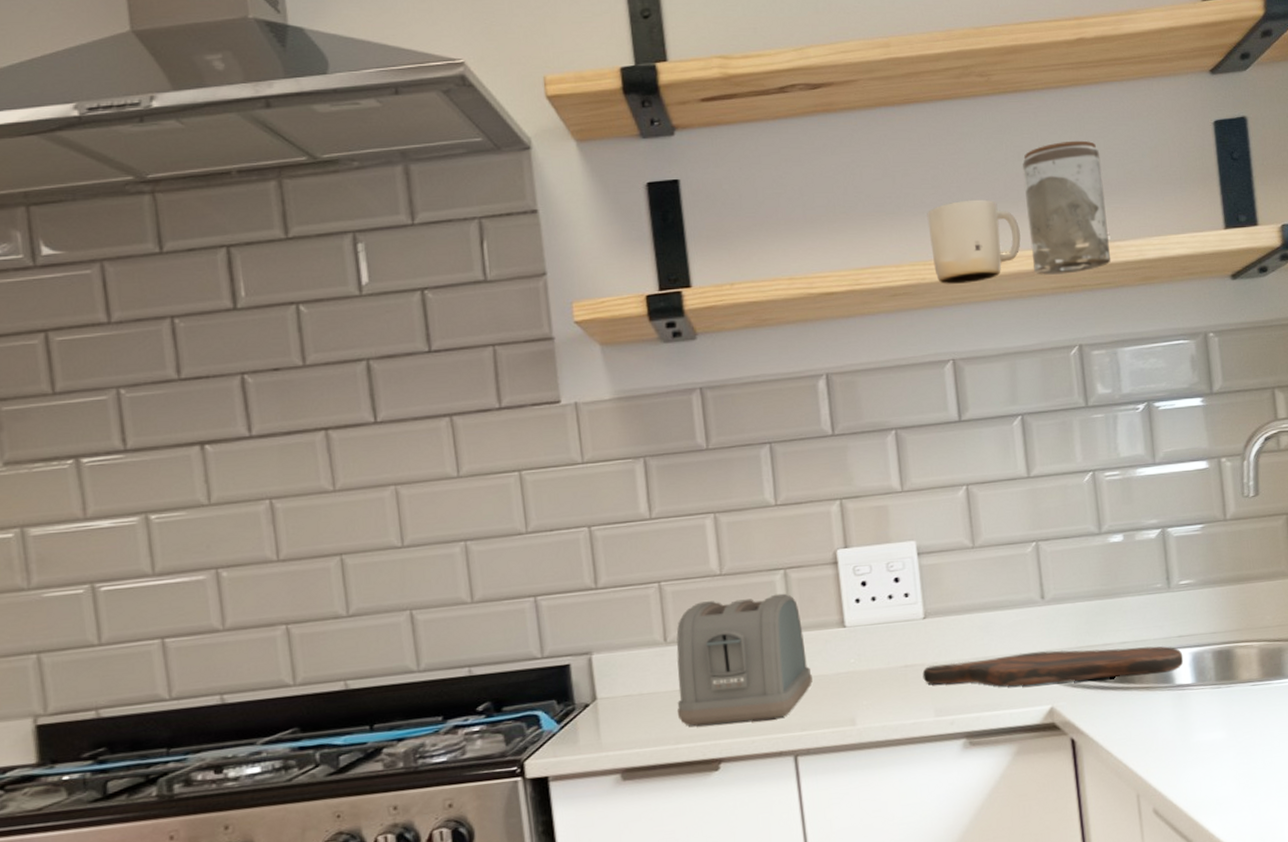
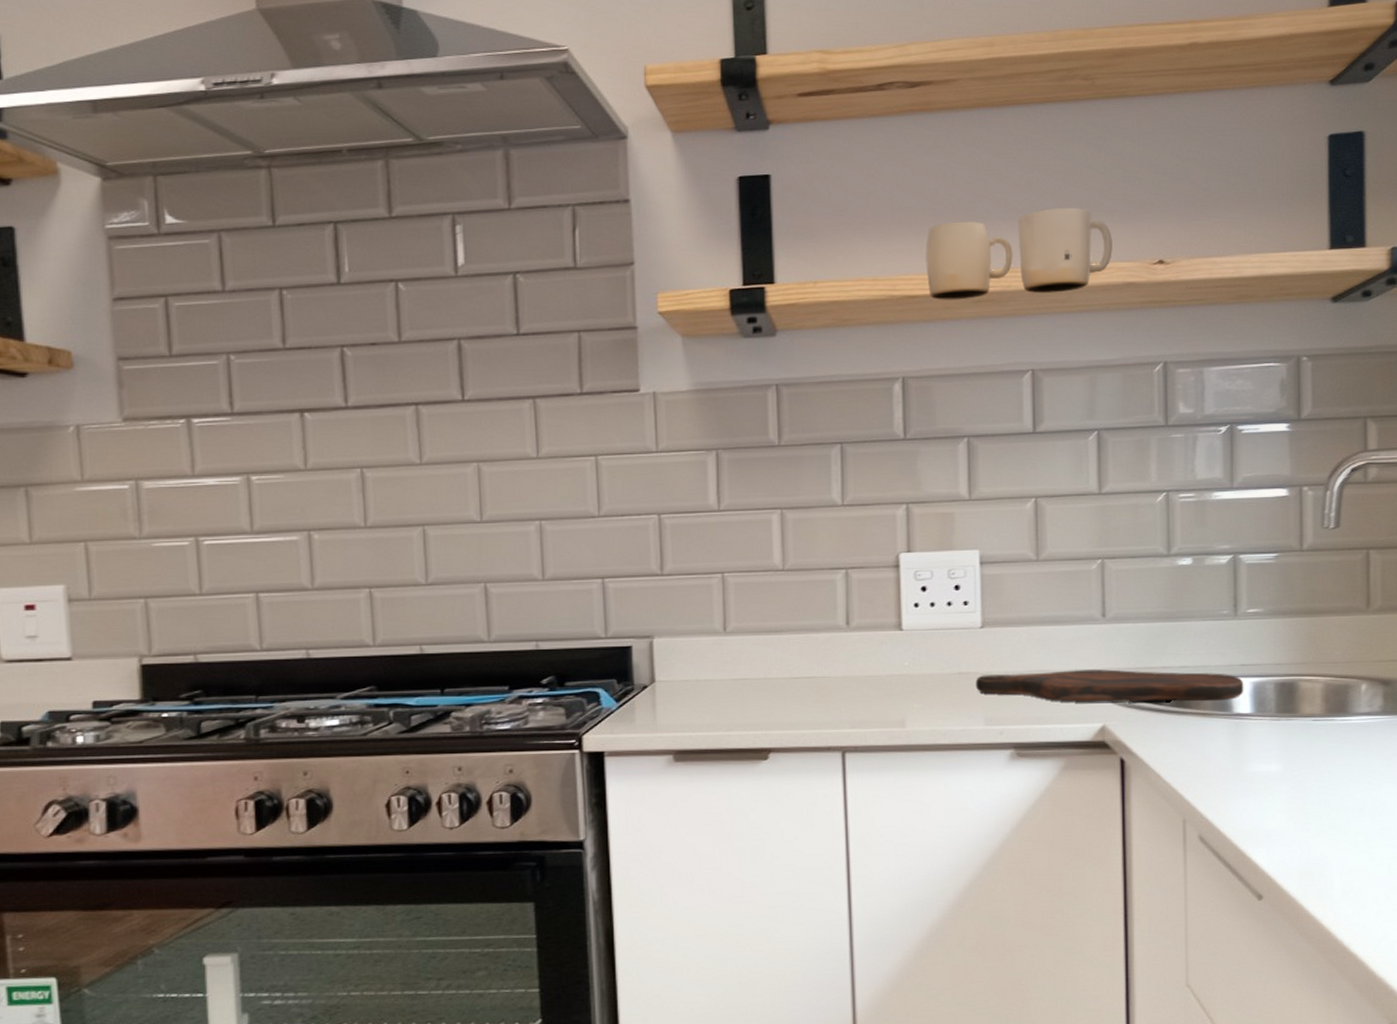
toaster: present [676,593,813,726] -> none [732,592,866,715]
mug: none [839,217,926,296] -> present [925,221,1013,300]
jar: present [1022,140,1112,275] -> none [1120,150,1206,288]

